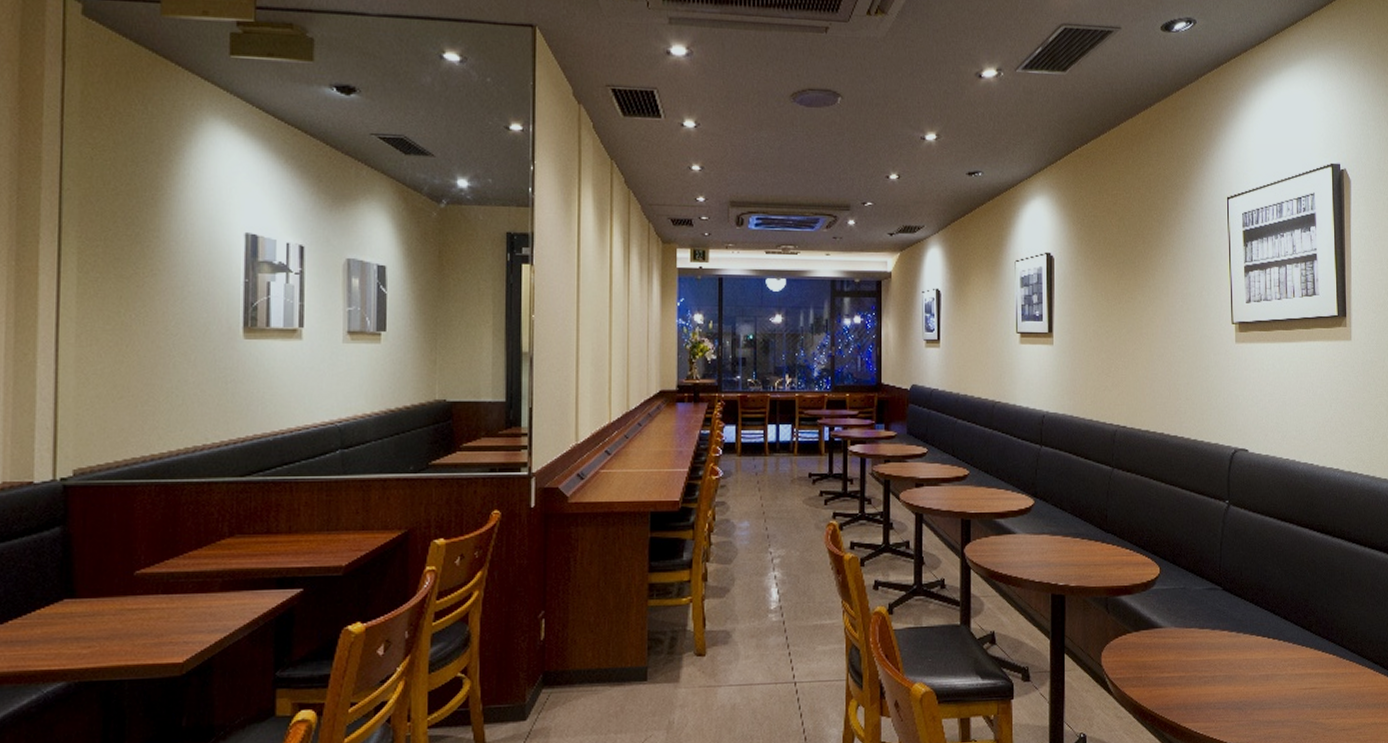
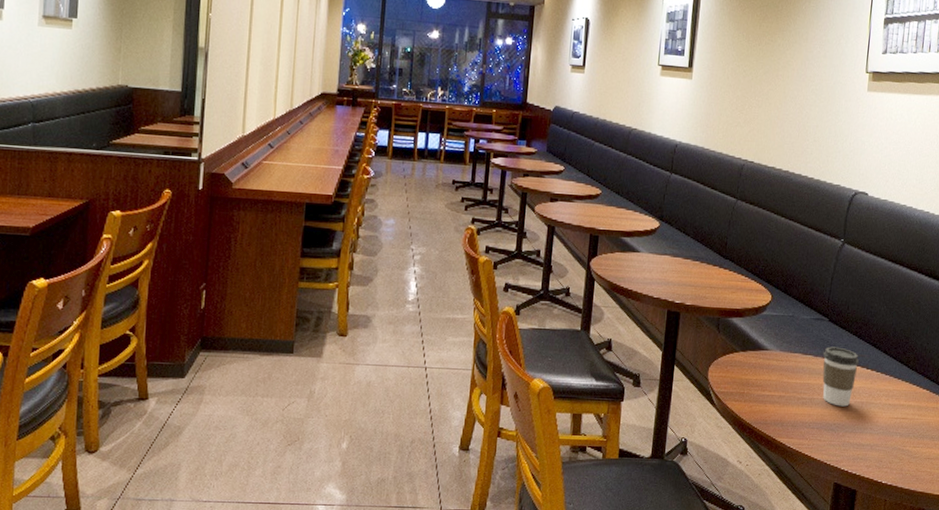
coffee cup: none [1220,617,1259,682] -> present [822,346,859,407]

